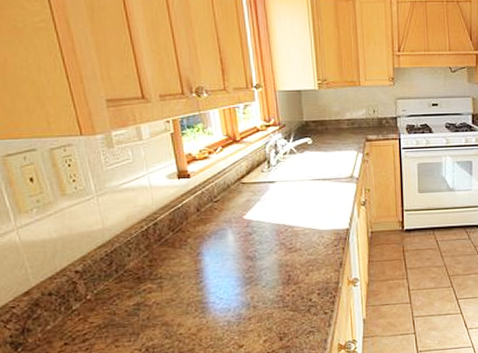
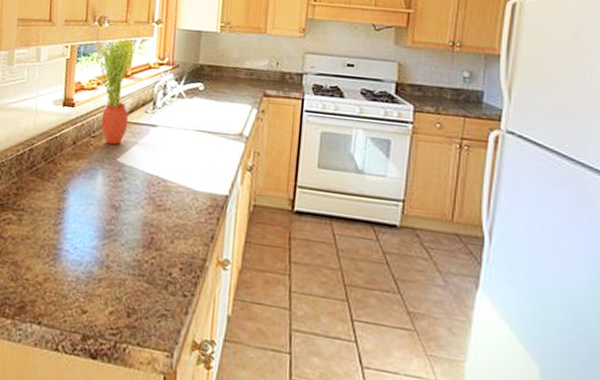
potted plant: none [200,104,248,206] -> present [97,37,138,145]

